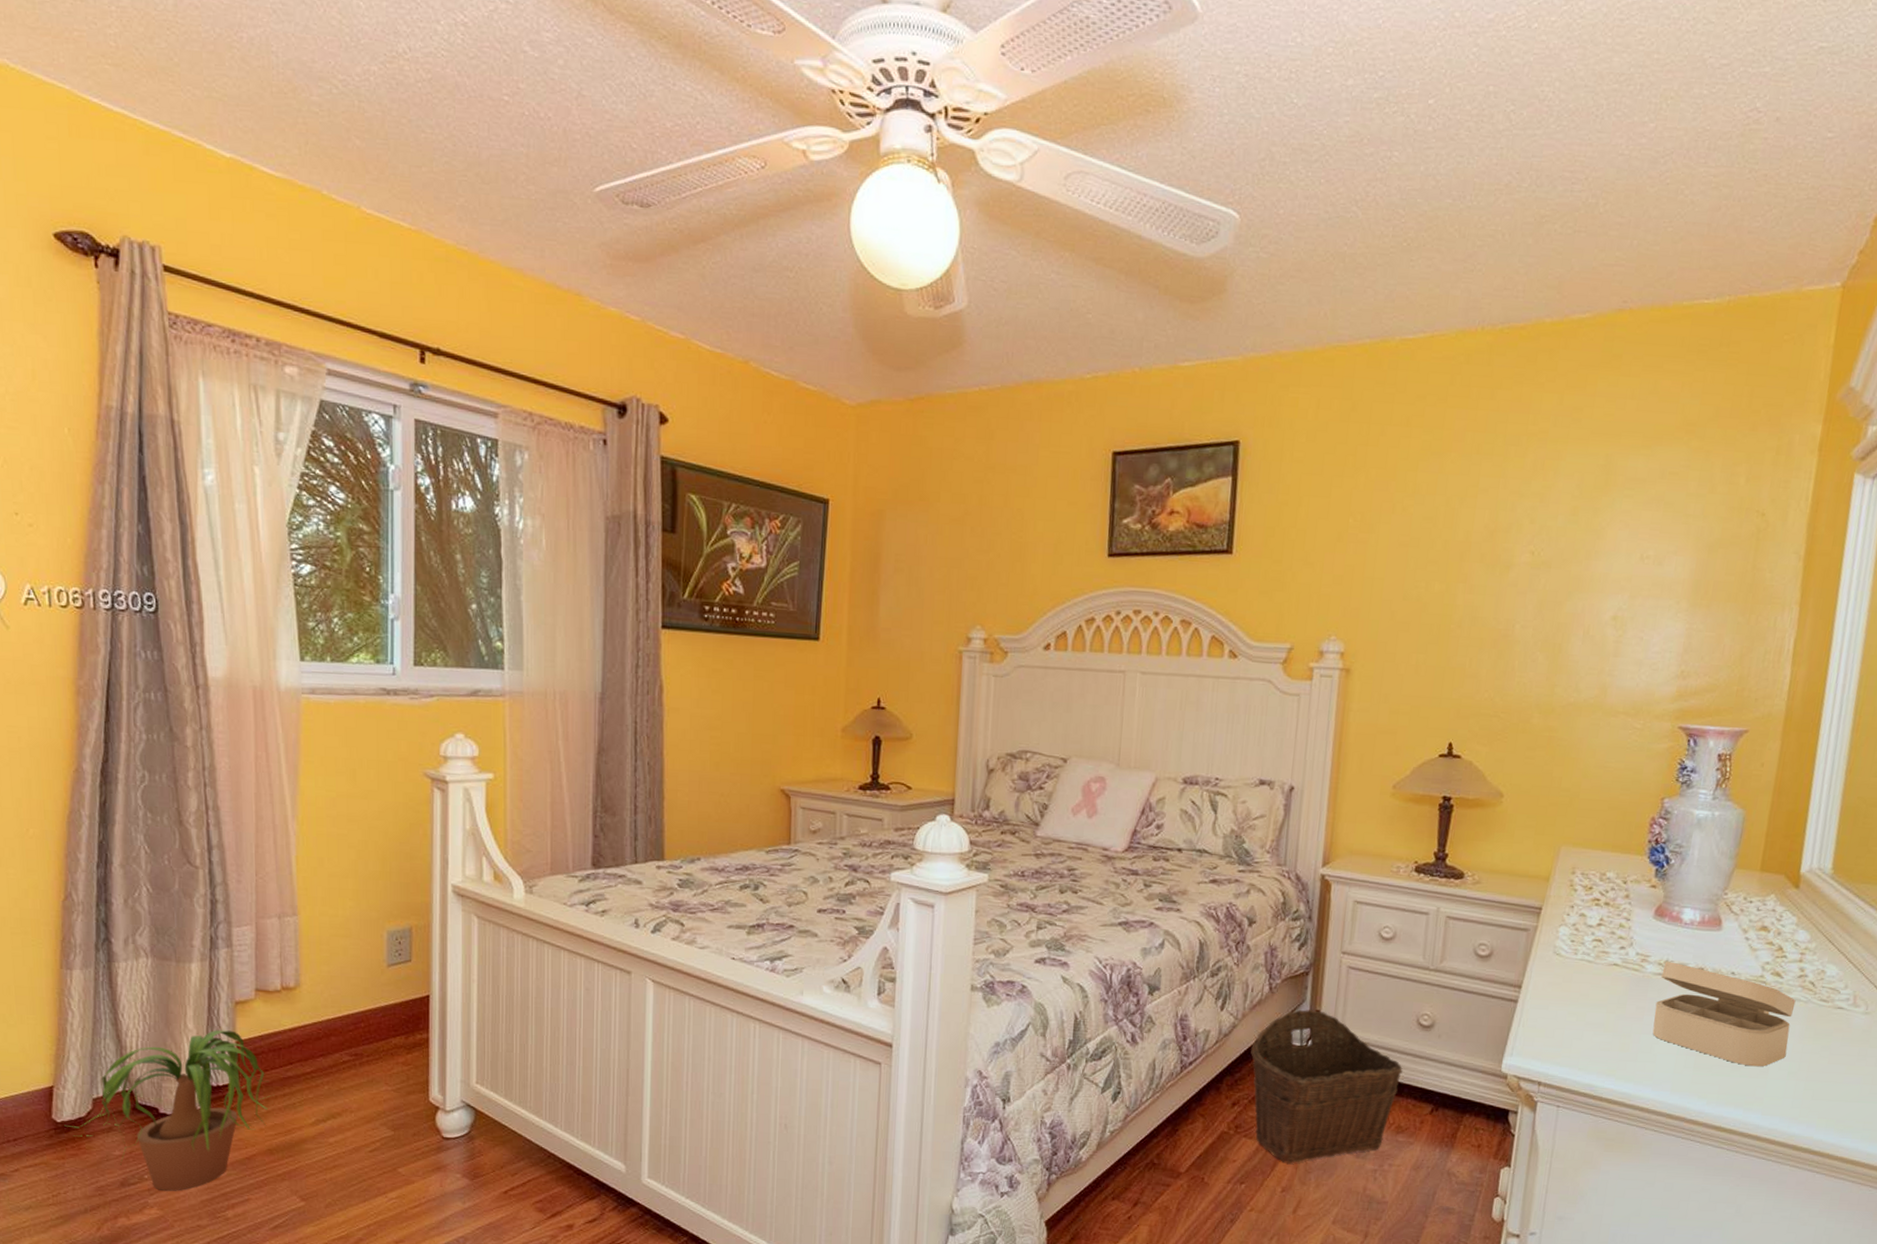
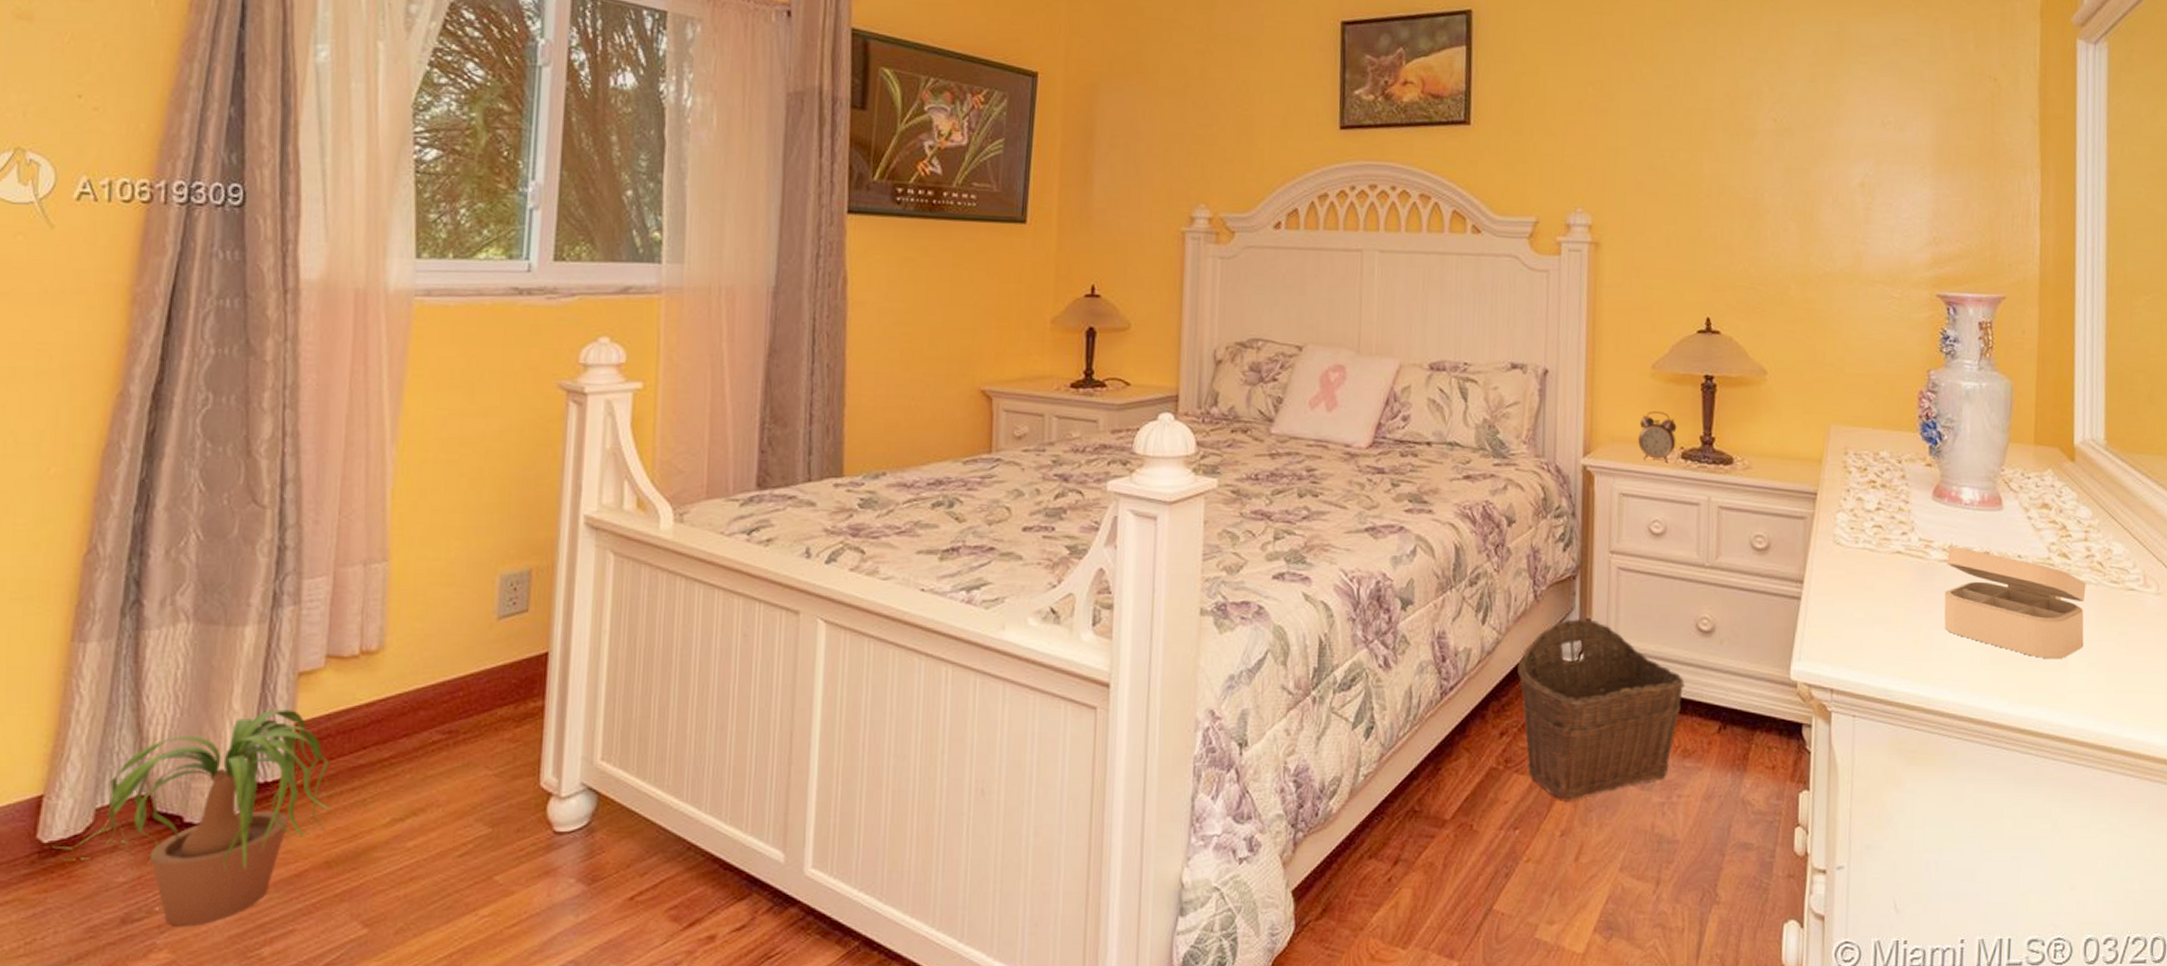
alarm clock: none [1375,828,1413,876] -> present [1638,411,1677,463]

